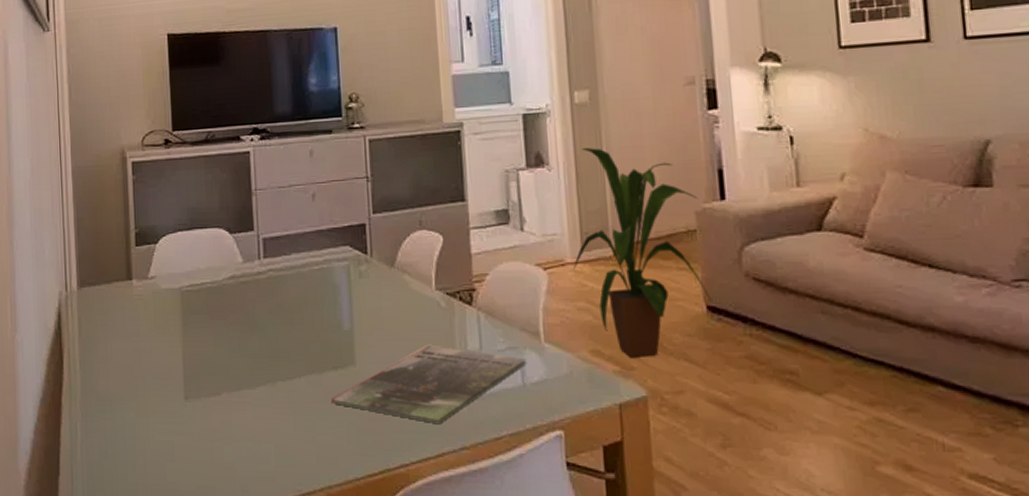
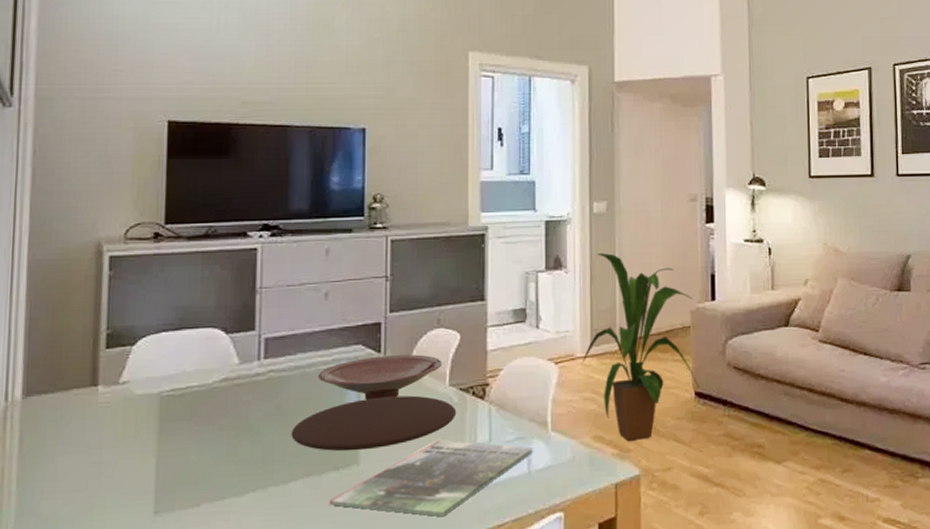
placemat: none [292,298,445,352] -> present [291,395,457,452]
bowl: none [311,256,428,302] -> present [317,354,443,400]

